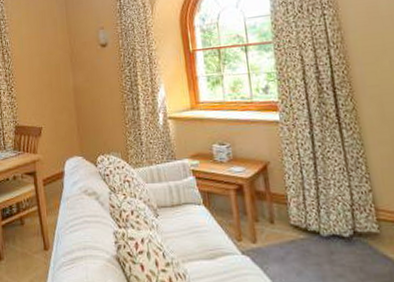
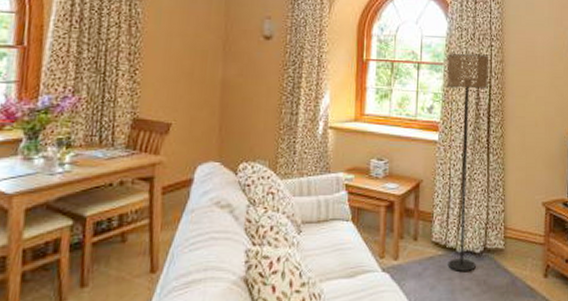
floor lamp: none [275,25,347,257] -> present [447,53,488,271]

